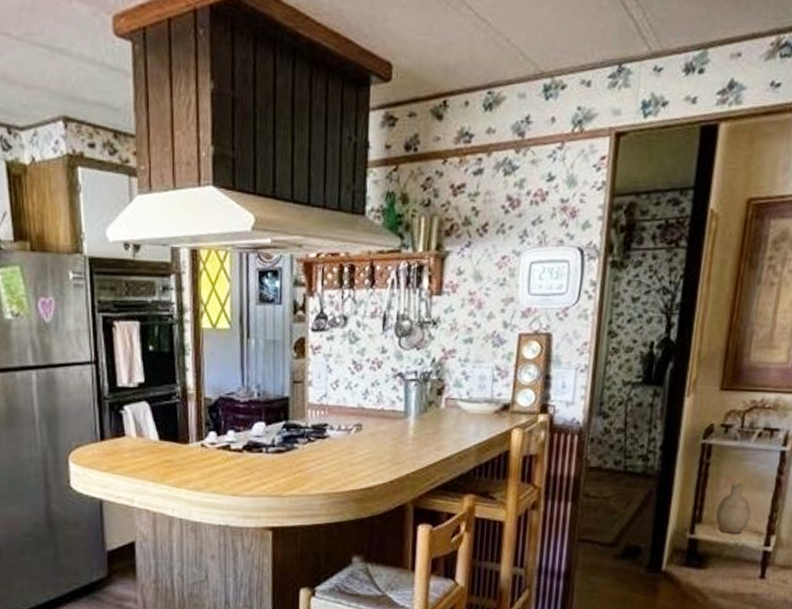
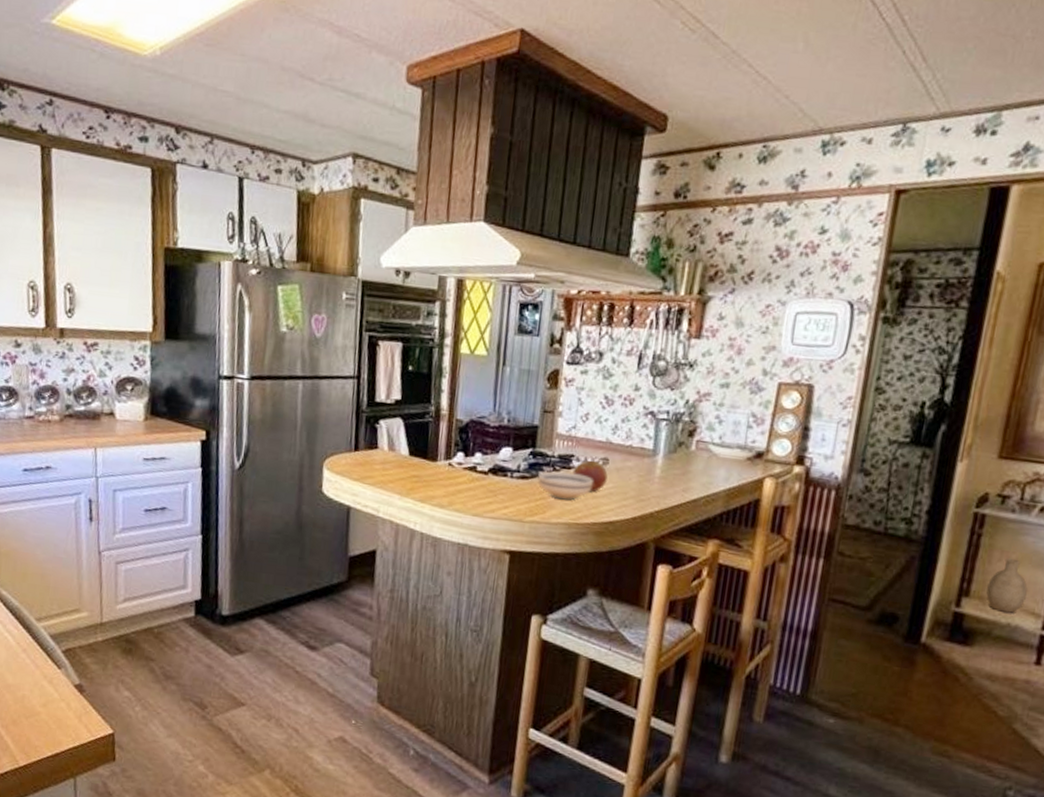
bowl: none [293,442,349,470] -> present [537,471,593,500]
fruit: none [327,427,362,459] -> present [572,460,608,492]

